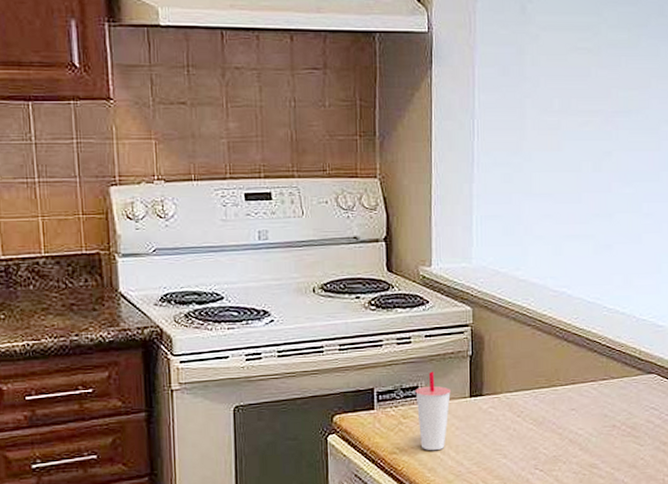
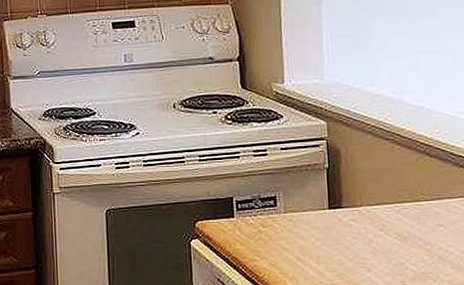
cup: present [415,371,451,450] -> none [273,182,309,259]

